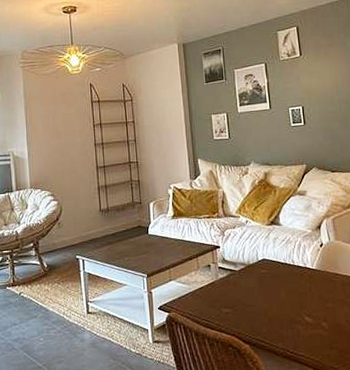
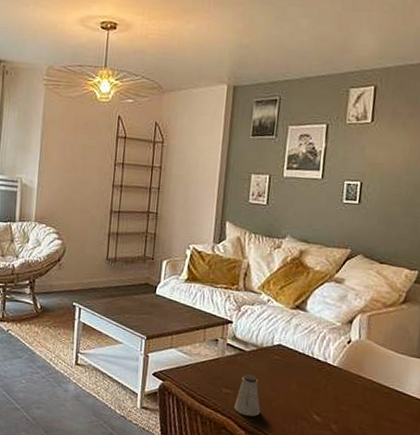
saltshaker: none [235,292,259,330] -> present [234,374,261,417]

